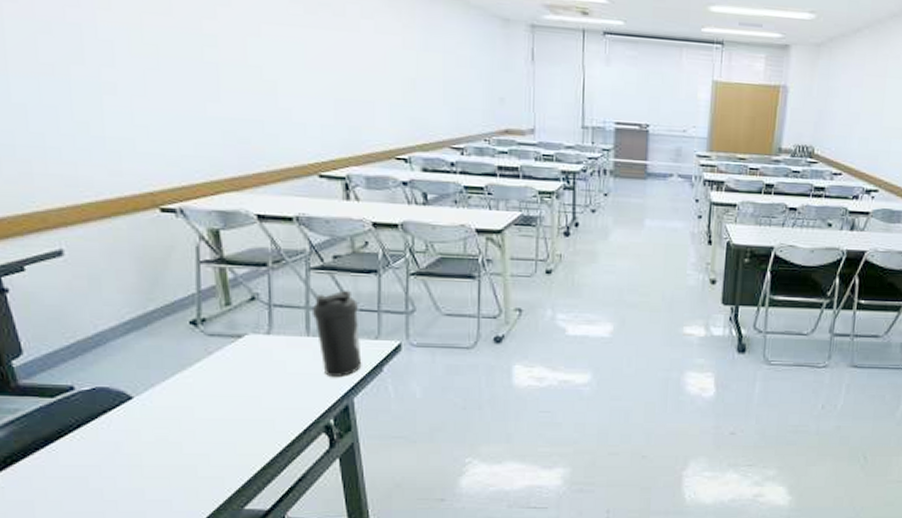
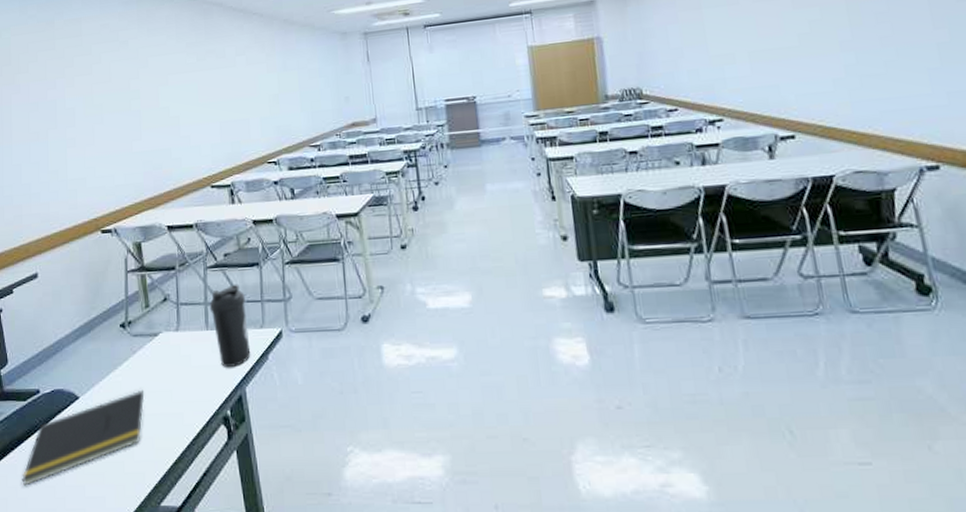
notepad: none [53,393,224,488] -> present [22,389,145,486]

